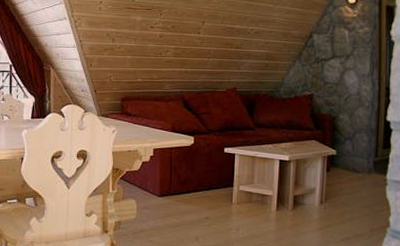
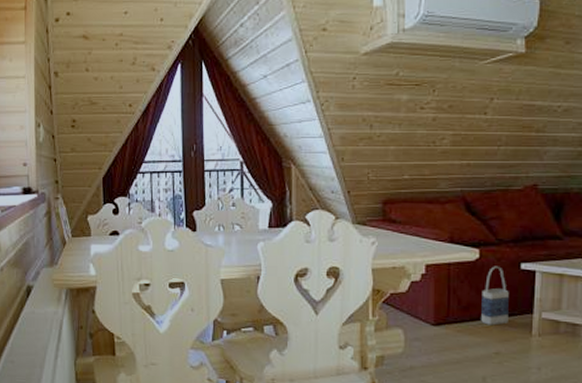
bag: none [195,150,216,196] -> present [481,266,509,325]

